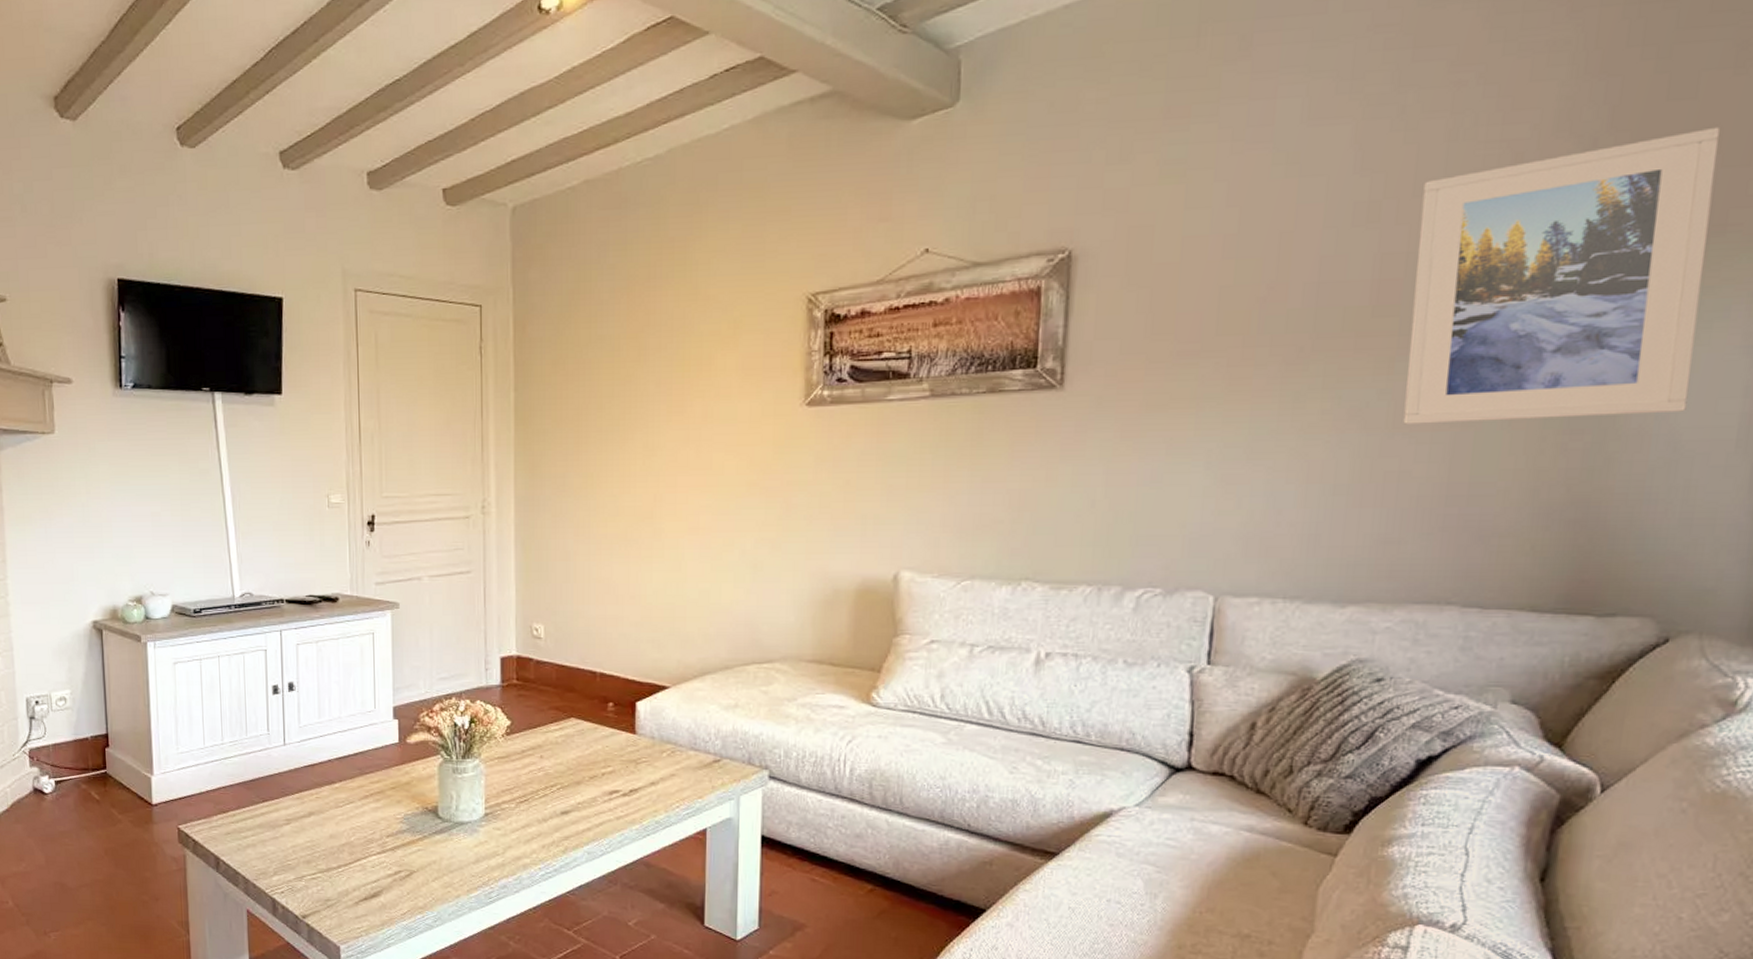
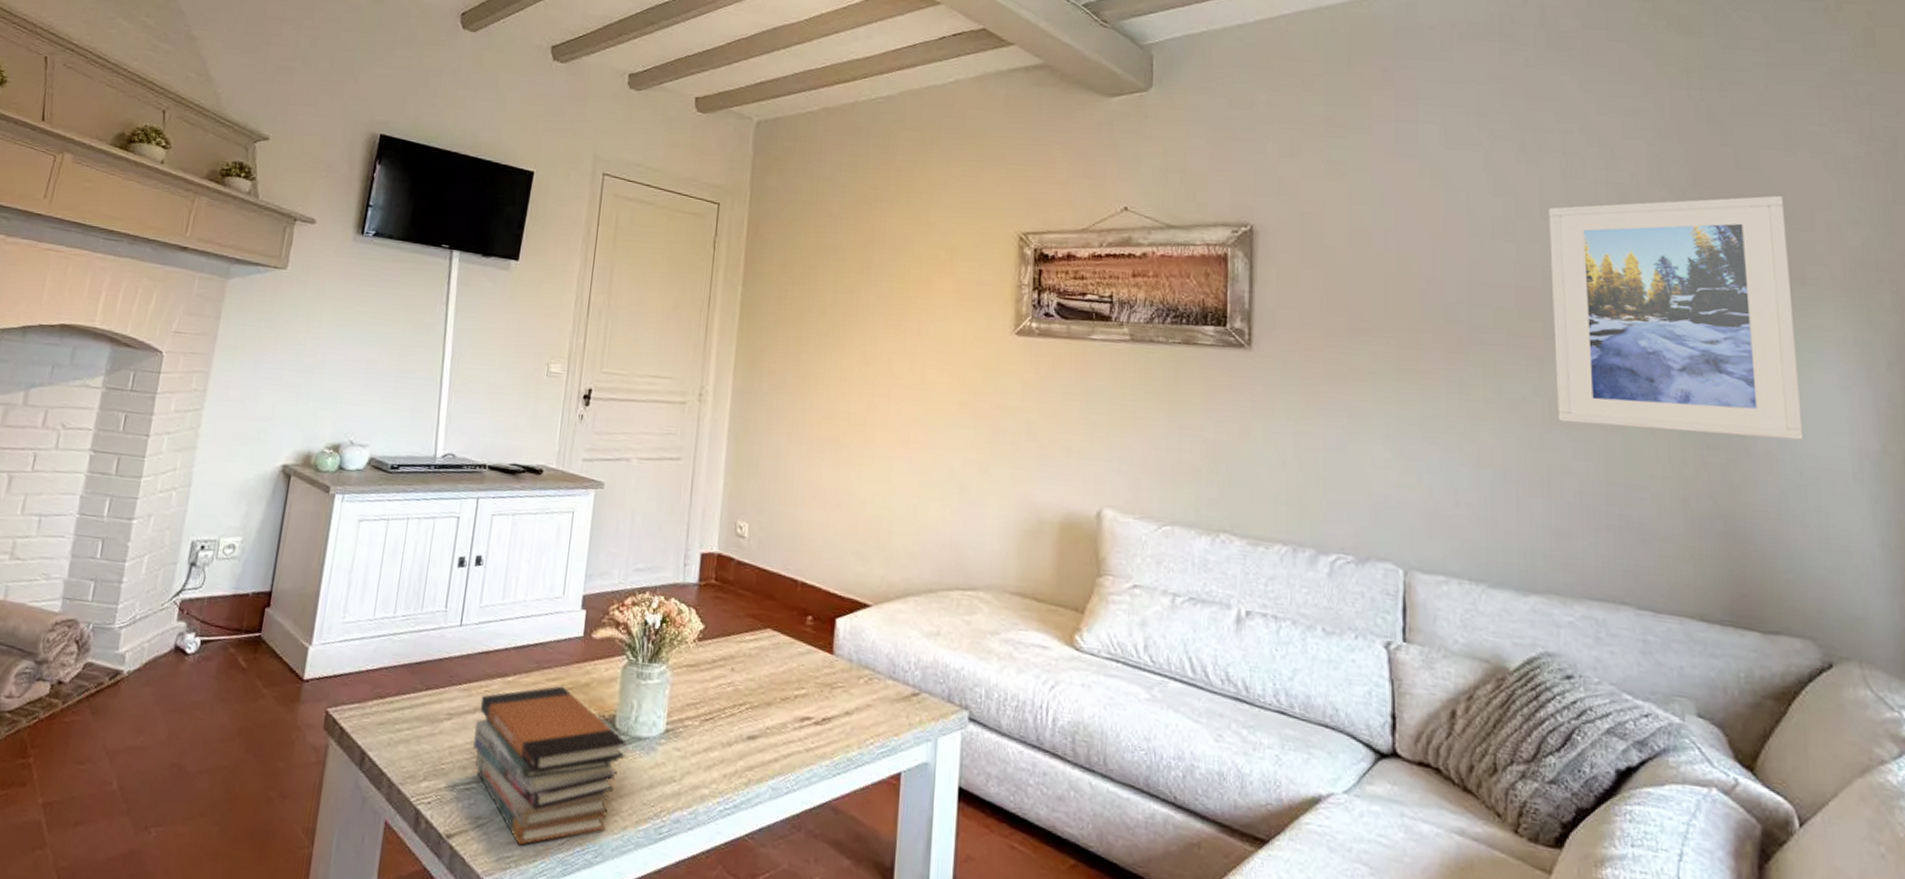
book stack: none [311,786,451,918] -> present [473,685,627,846]

